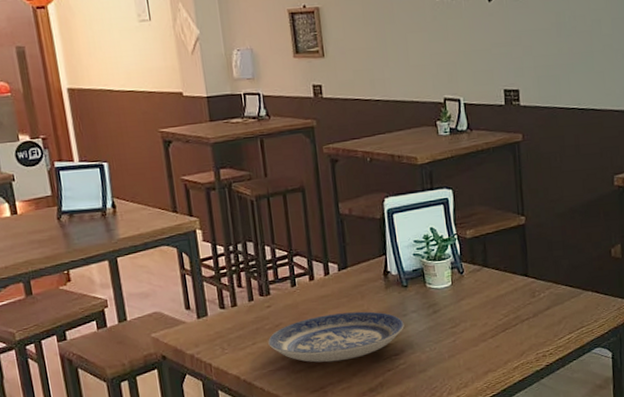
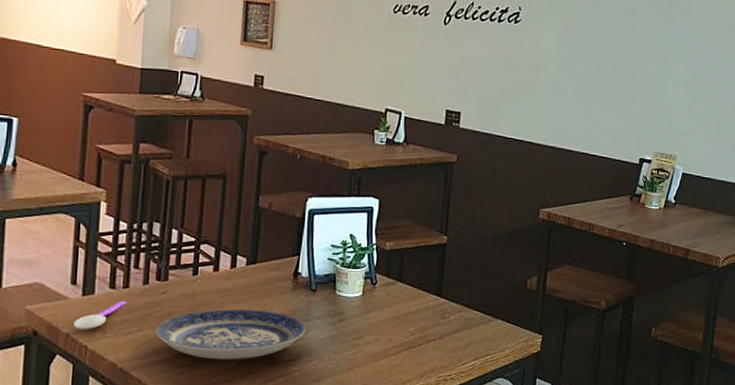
spoon: none [195,318,238,350] -> present [74,300,127,330]

